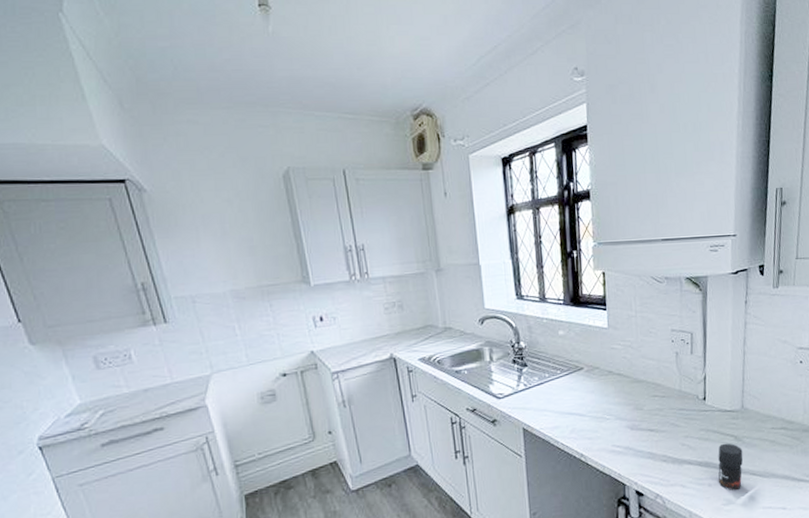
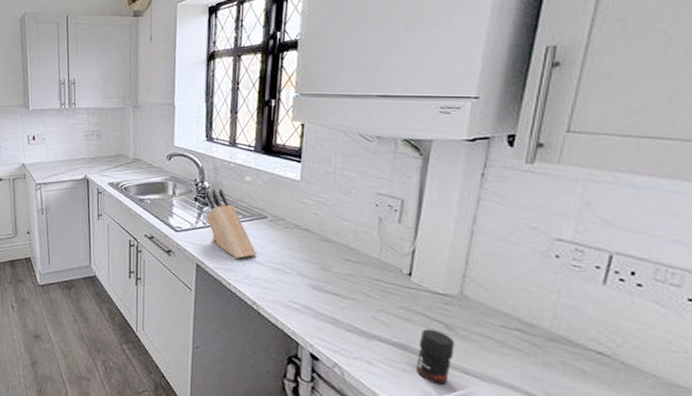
knife block: none [522,346,579,415] -> present [205,188,257,258]

